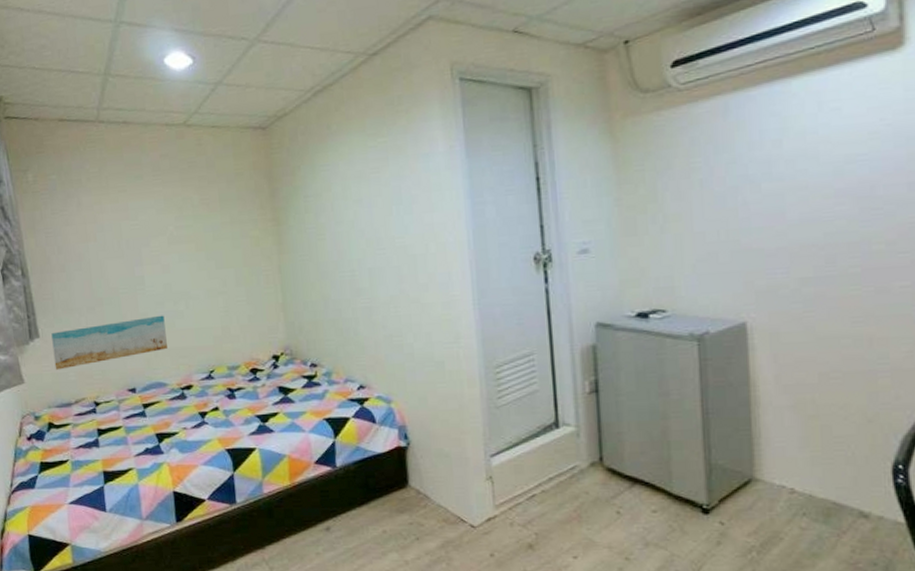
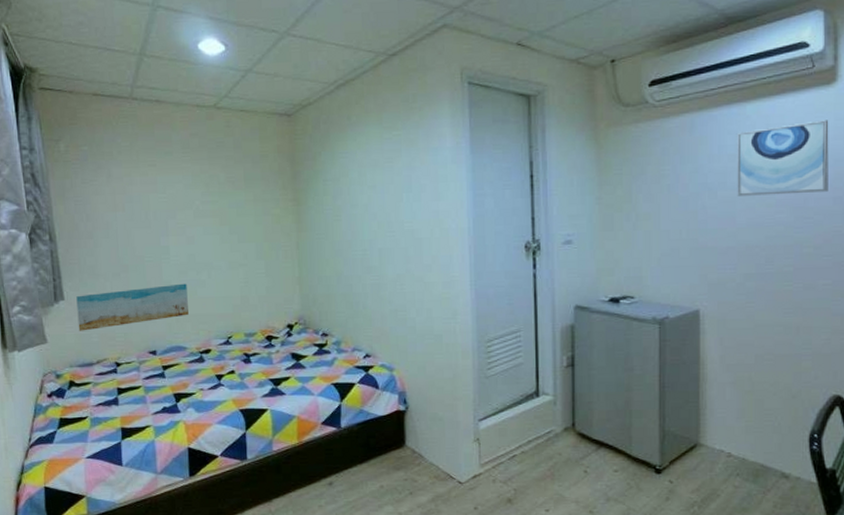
wall art: none [782,91,900,188] -> present [737,120,829,196]

